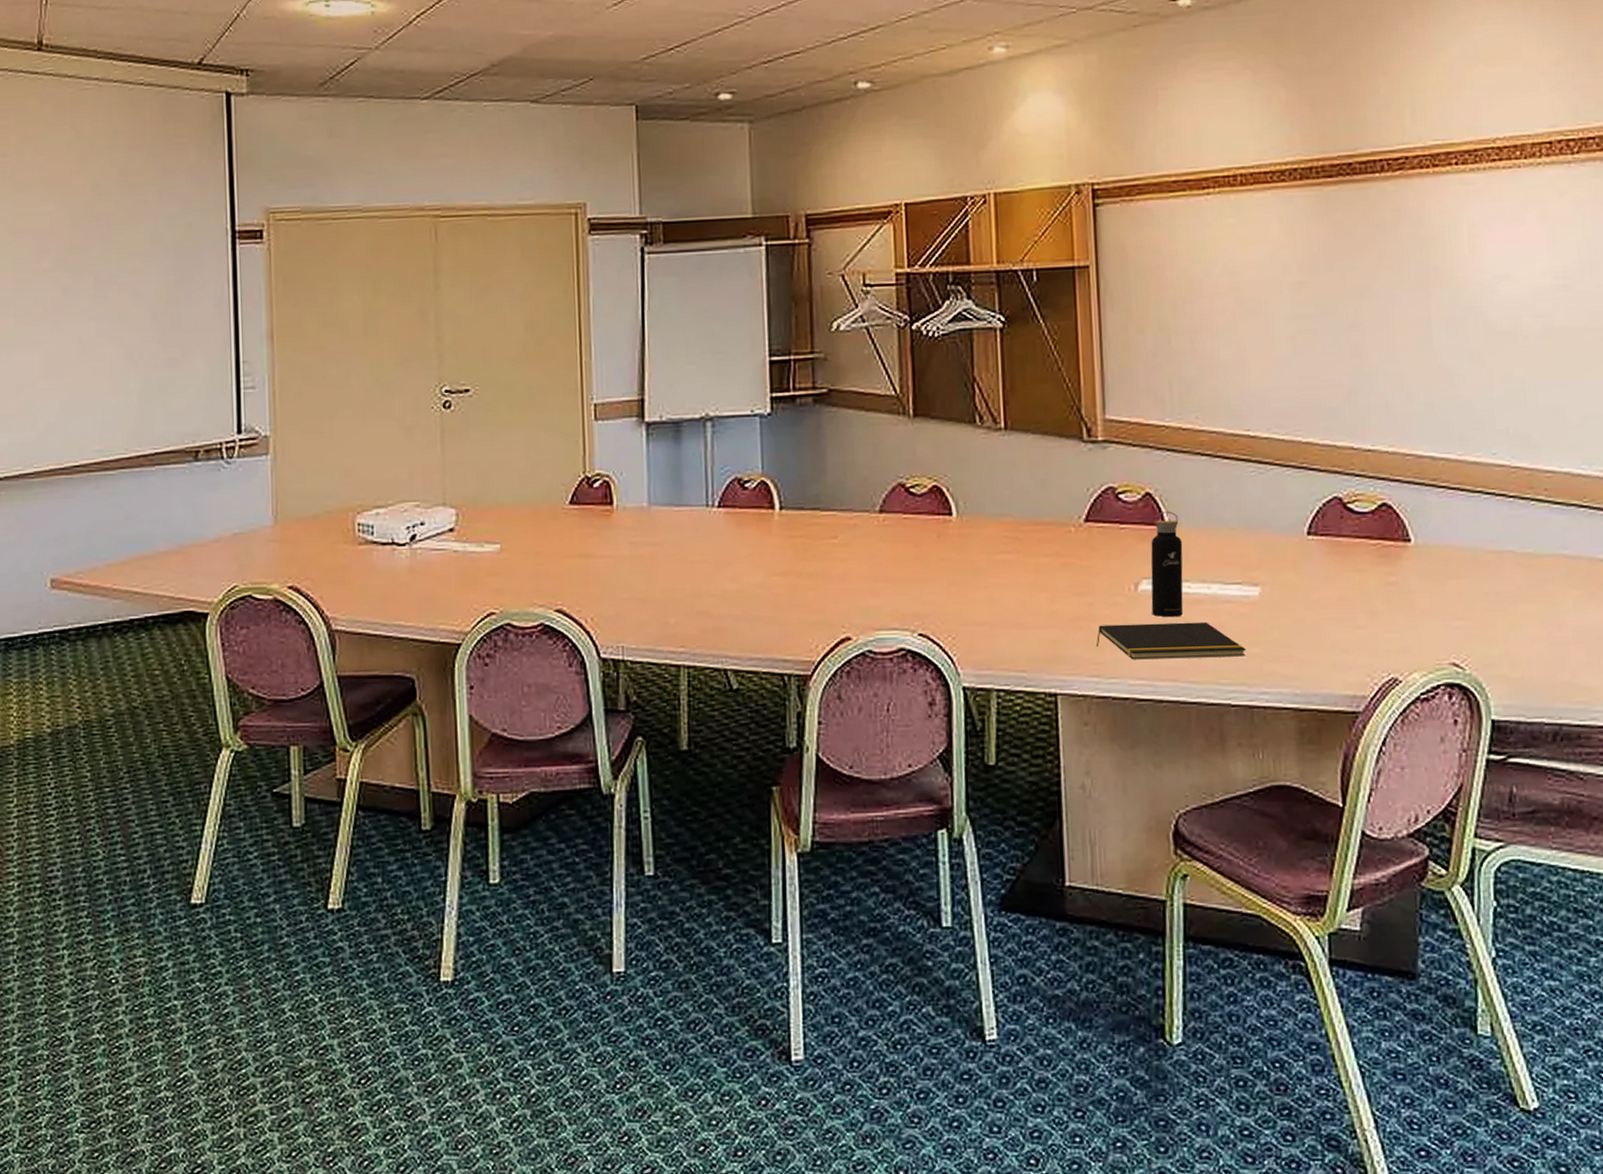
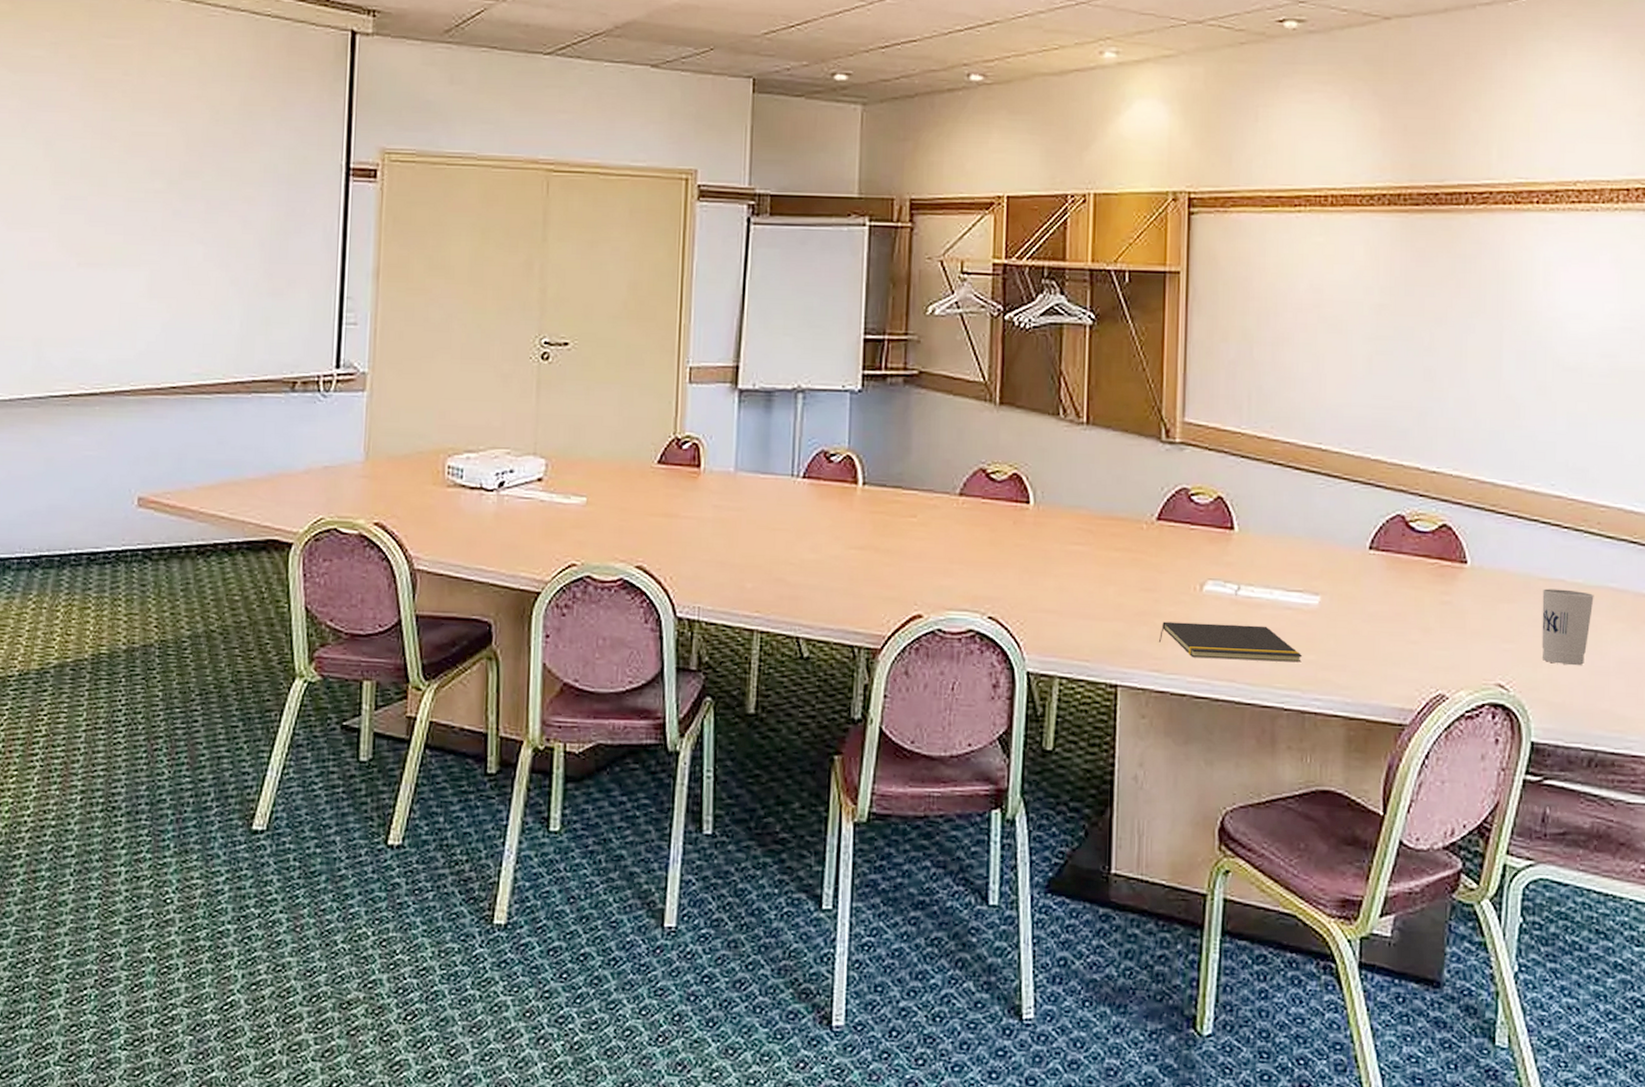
water bottle: present [1151,511,1184,618] -> none [1215,515,1249,620]
cup: none [1492,560,1547,639] -> present [1541,588,1594,666]

